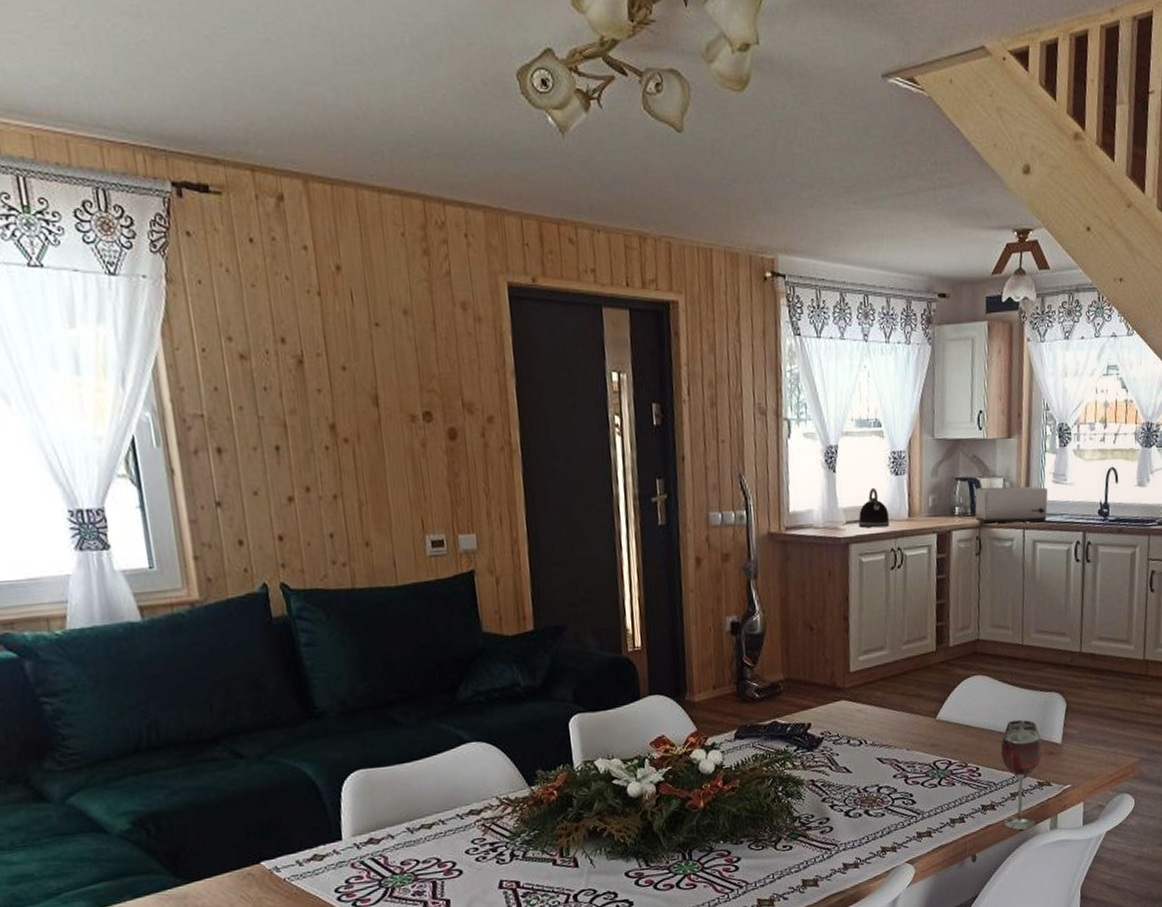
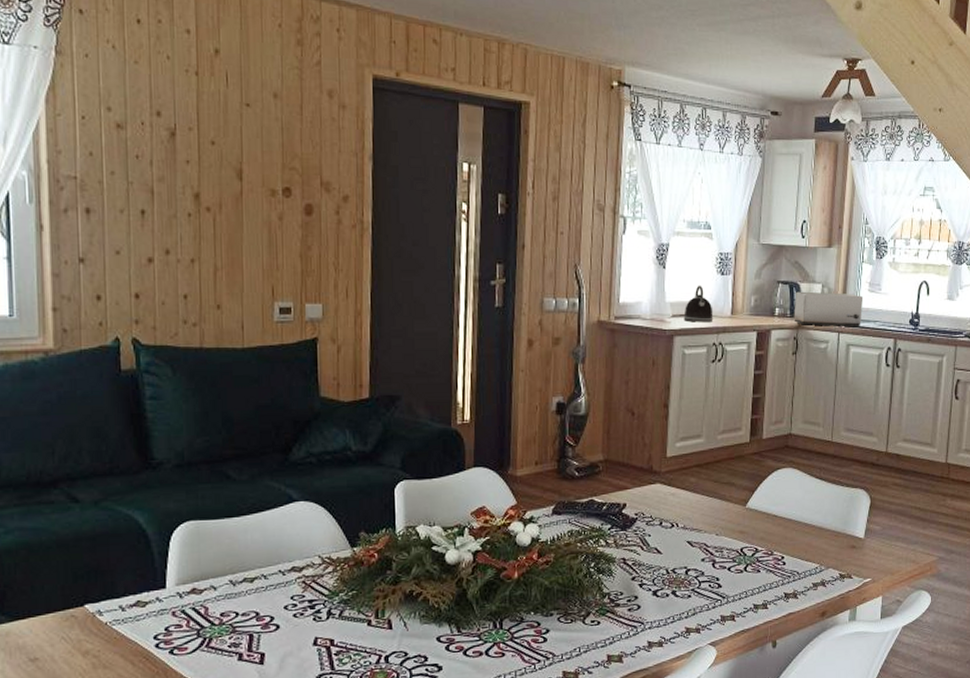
wineglass: present [1000,719,1042,831] -> none [804,513,845,620]

